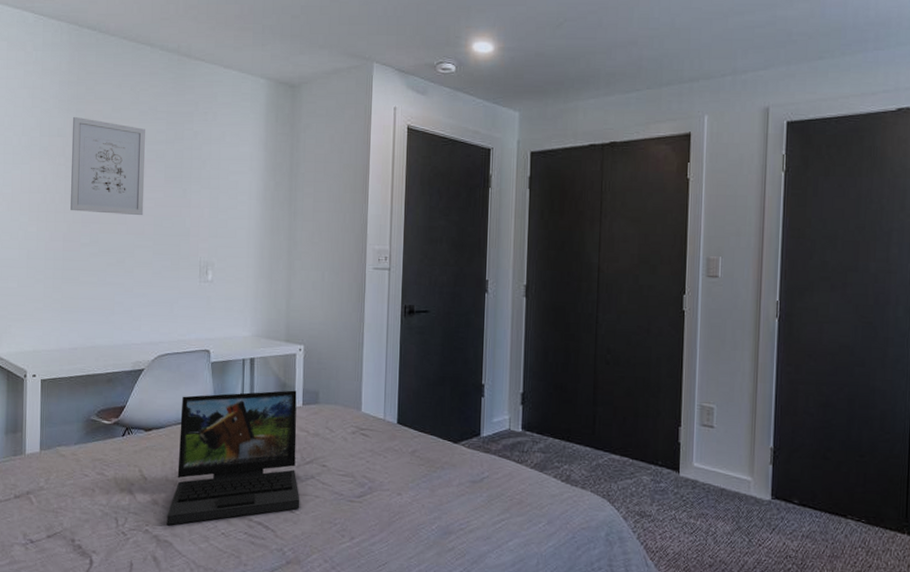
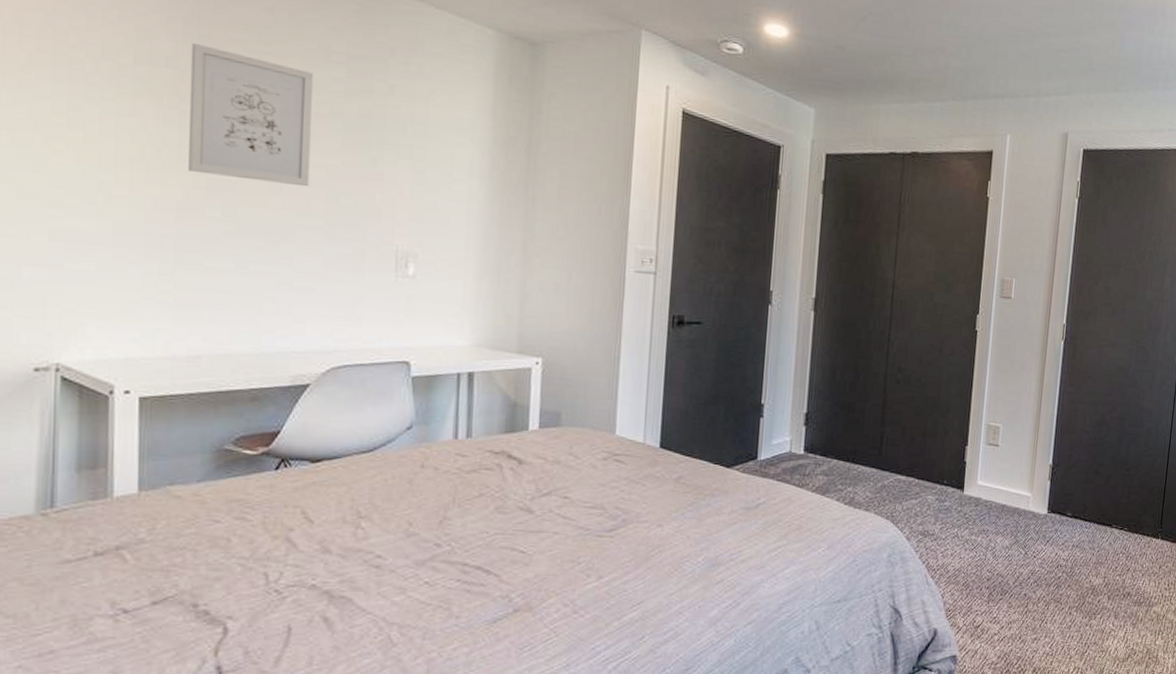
laptop: present [167,390,300,526] -> none [344,410,534,578]

